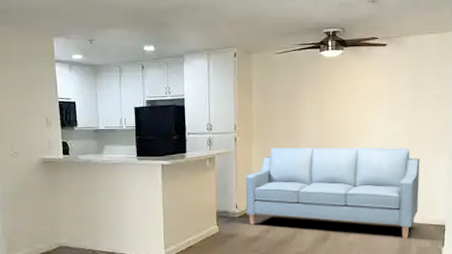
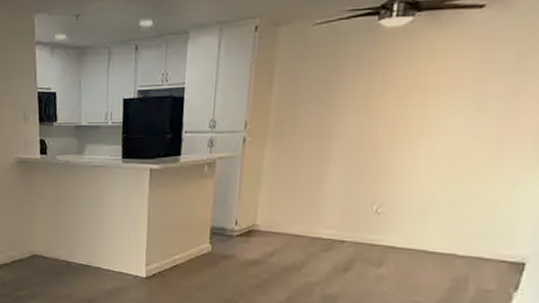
sofa: present [245,147,420,239] -> none [247,151,505,277]

